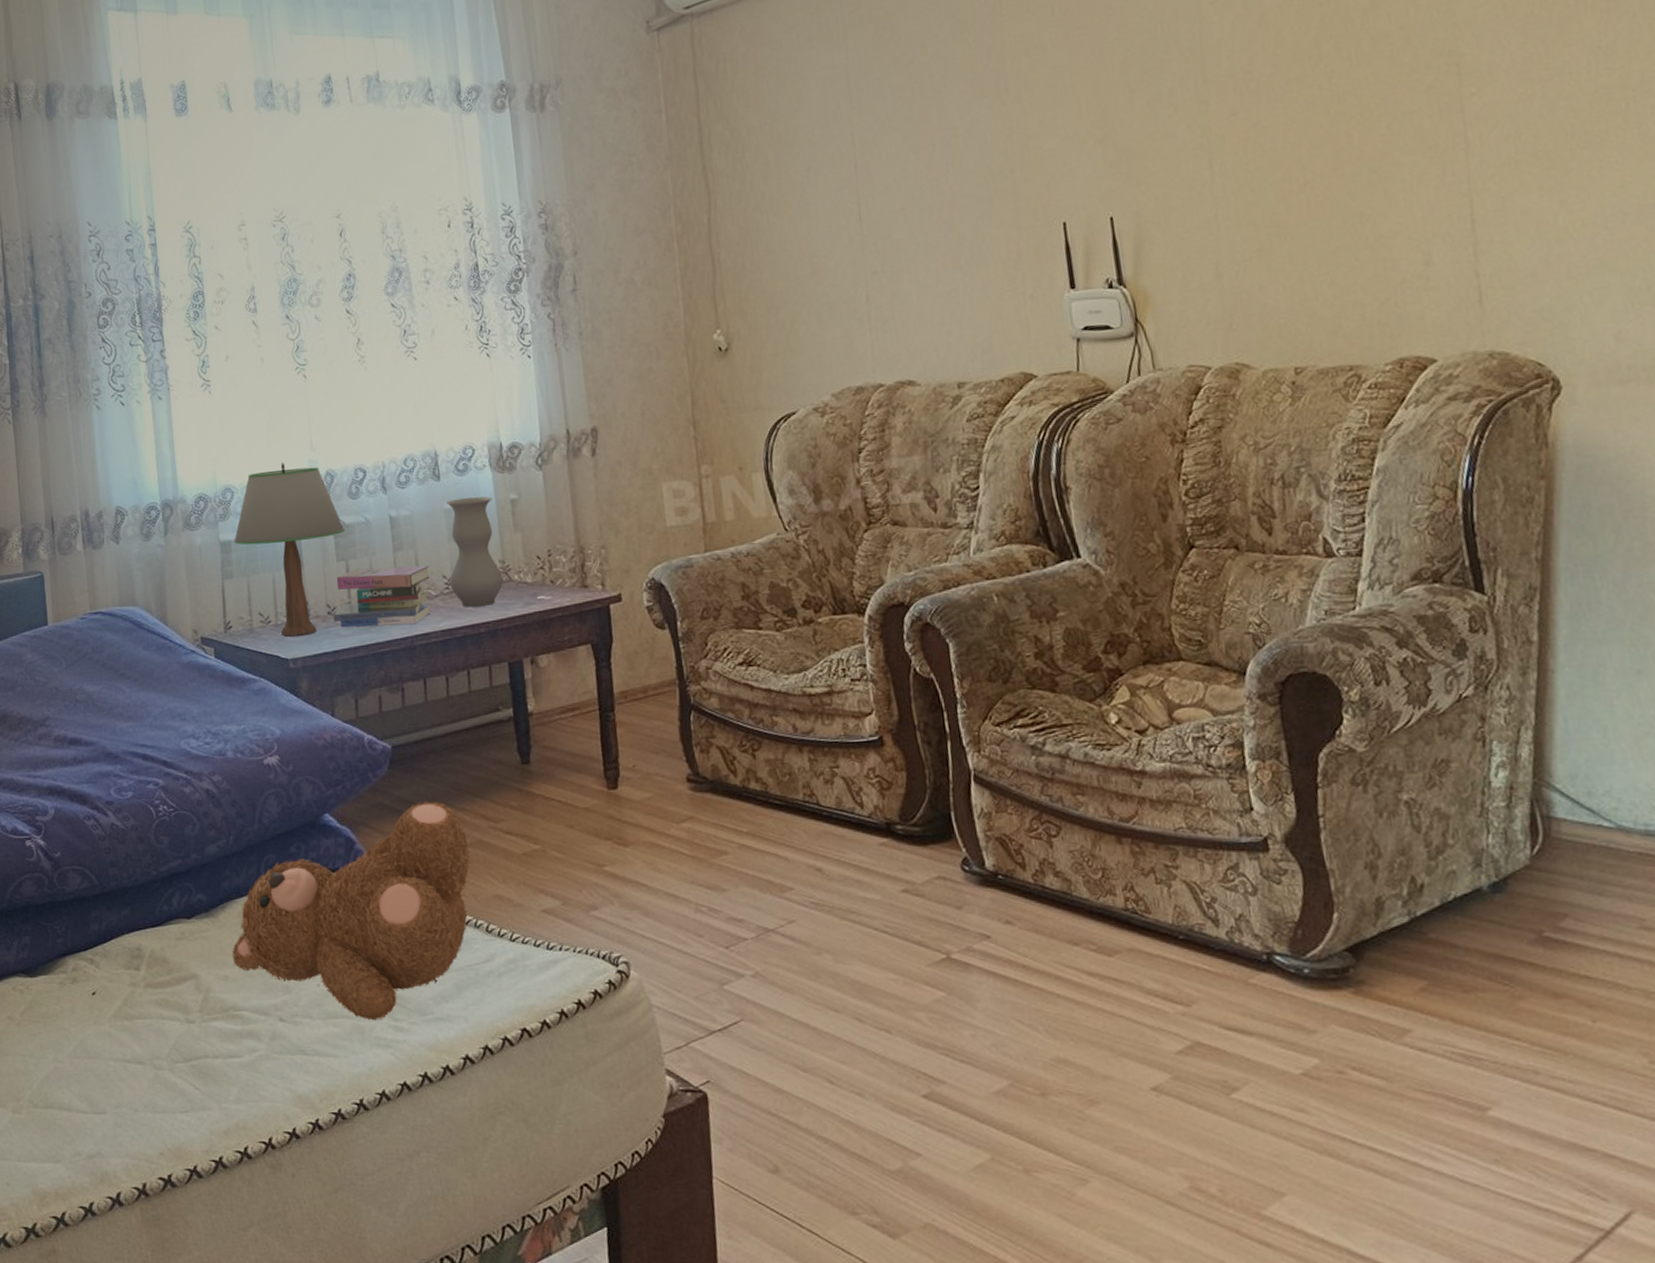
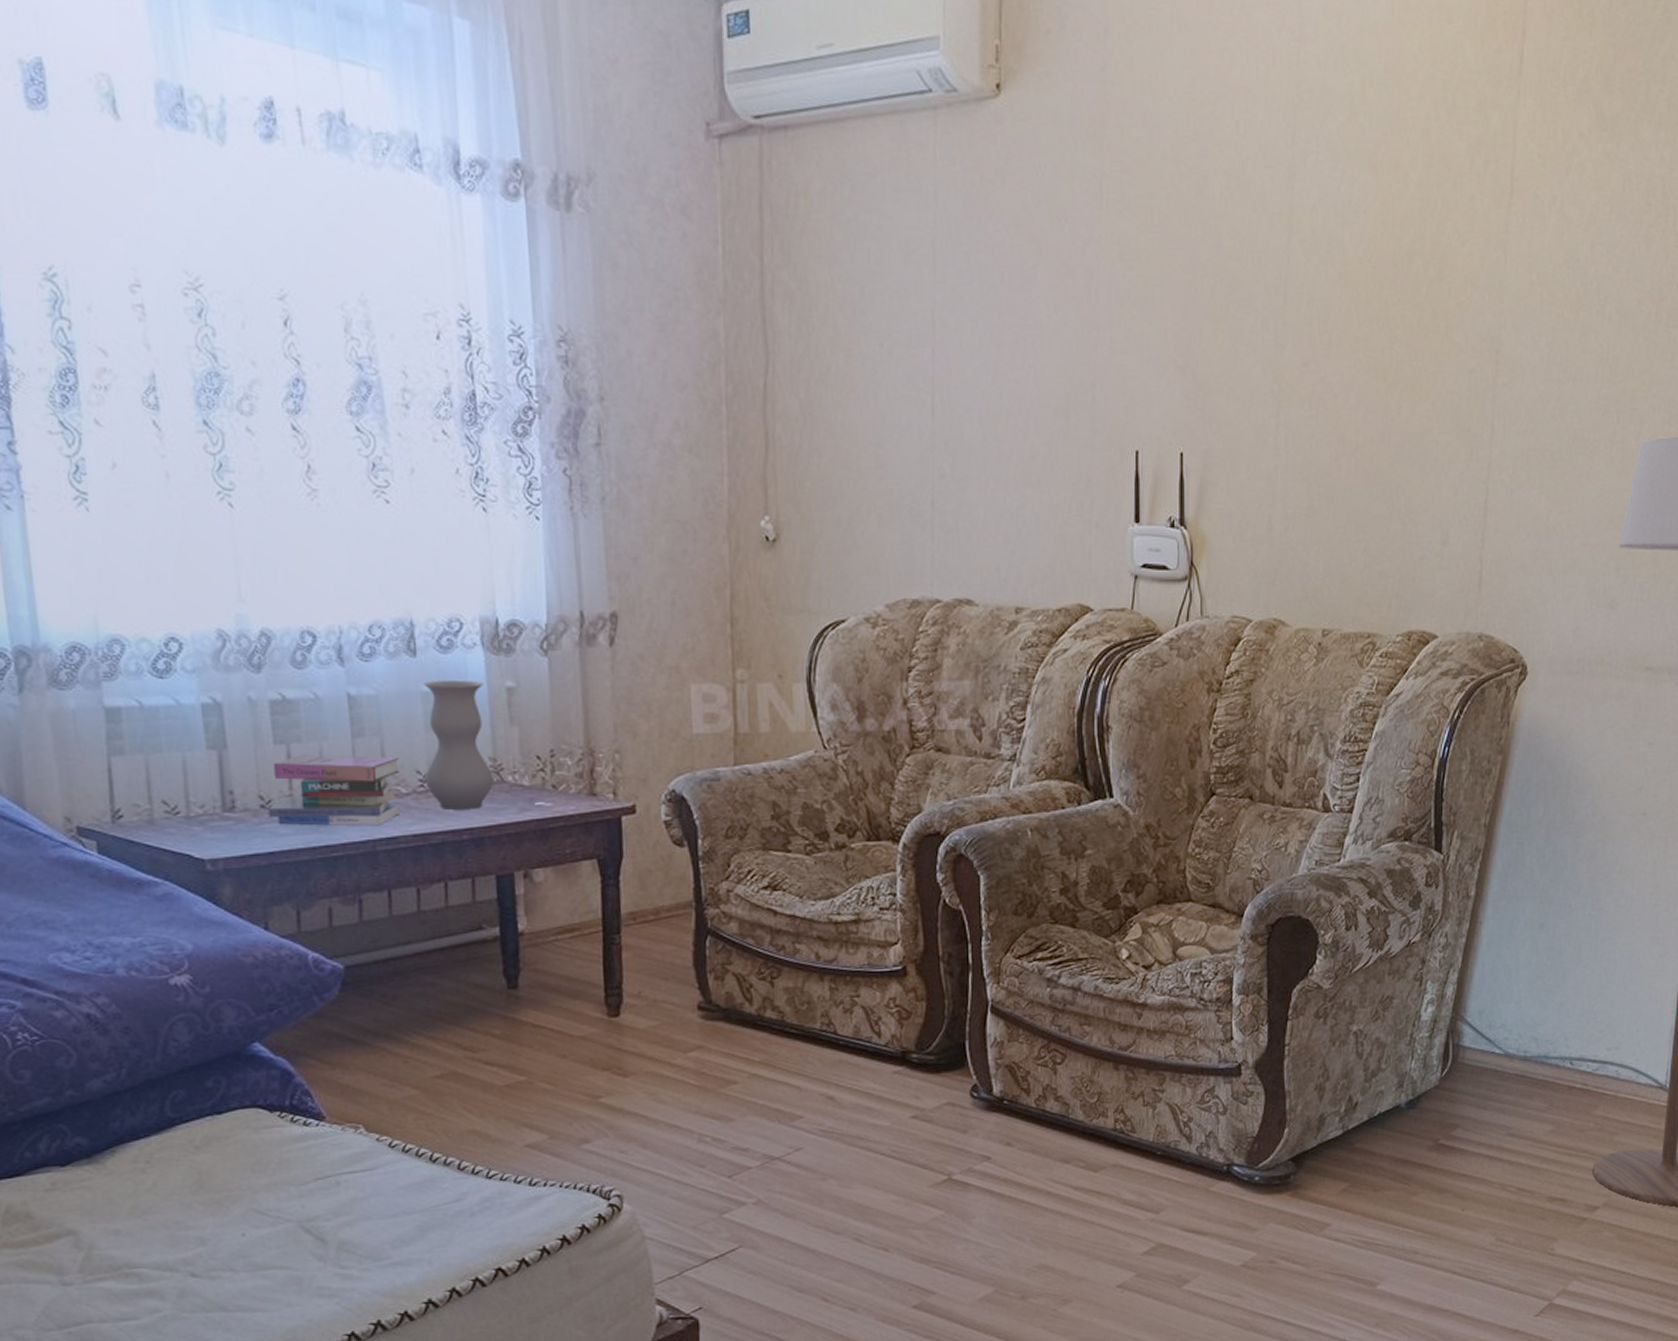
teddy bear: present [232,801,471,1021] -> none [124,1029,442,1270]
table lamp: present [234,462,346,637] -> none [125,613,287,832]

